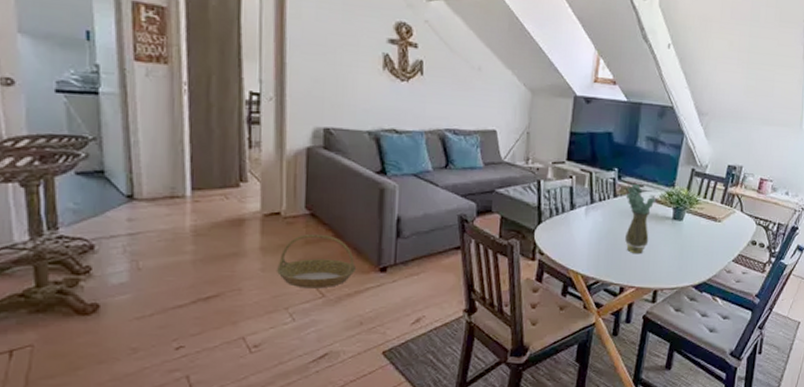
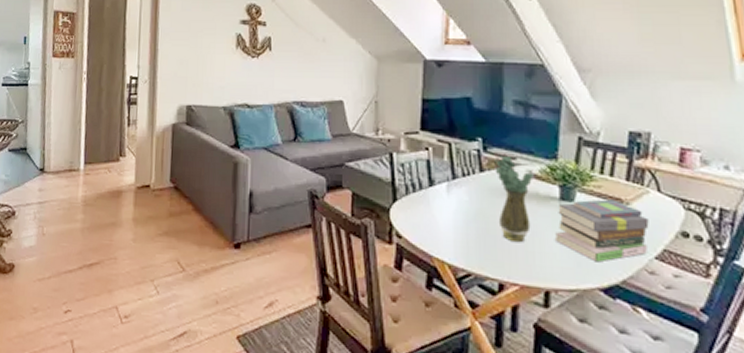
basket: present [276,235,356,289] -> none [144,207,212,262]
books: none [666,218,732,266] -> present [555,199,649,262]

